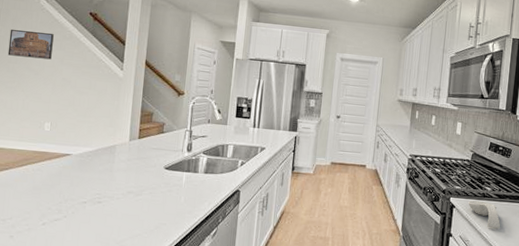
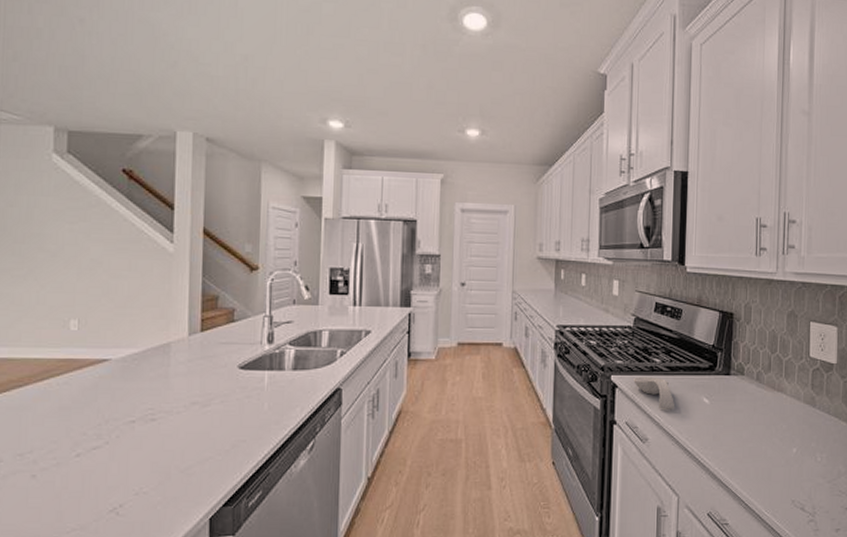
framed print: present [7,29,54,60] -> none [11,197,74,235]

